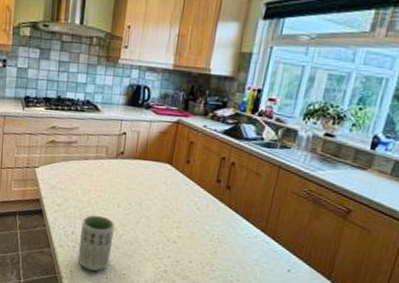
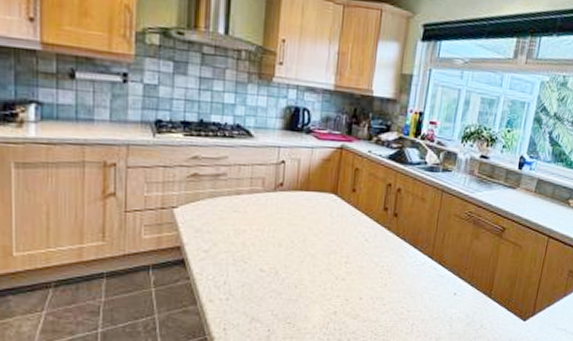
cup: present [77,215,115,271] -> none [232,258,276,324]

